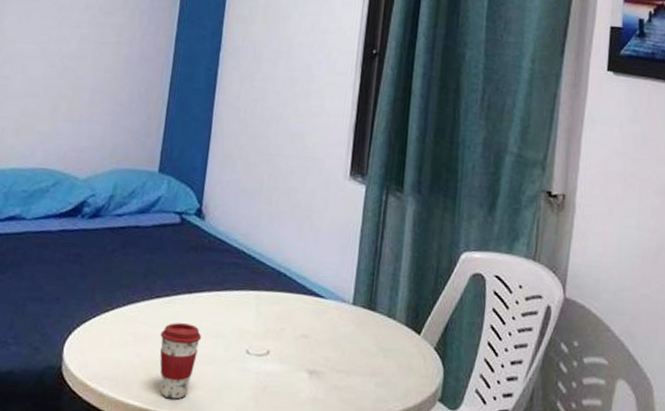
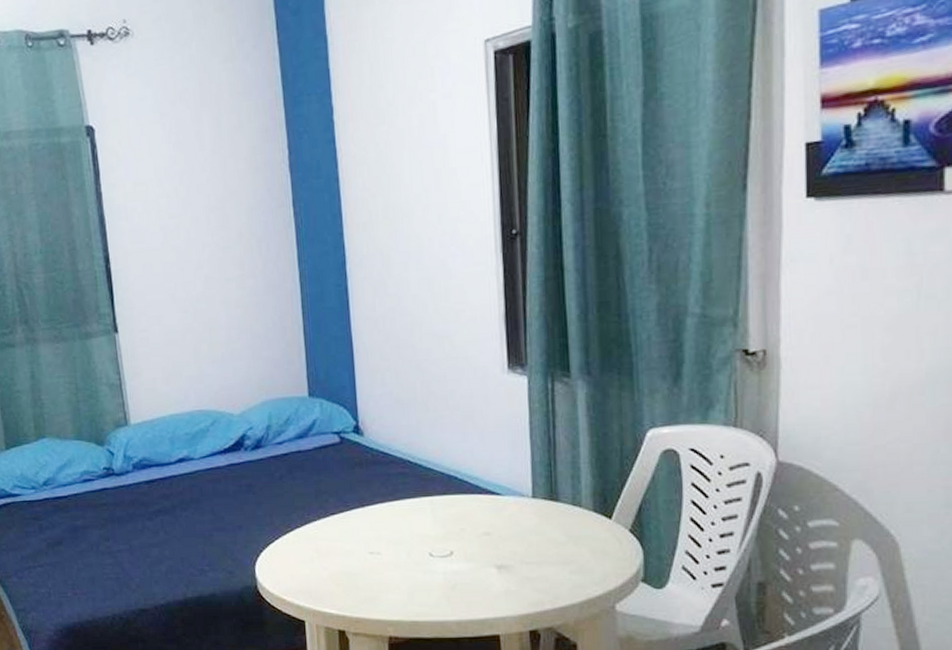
coffee cup: present [159,323,202,400] -> none [342,535,383,605]

